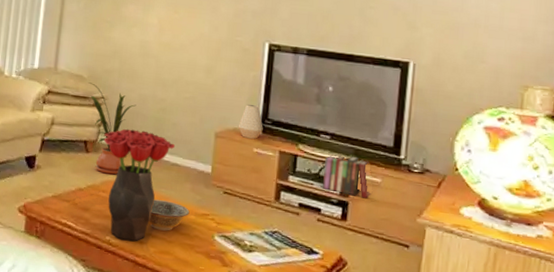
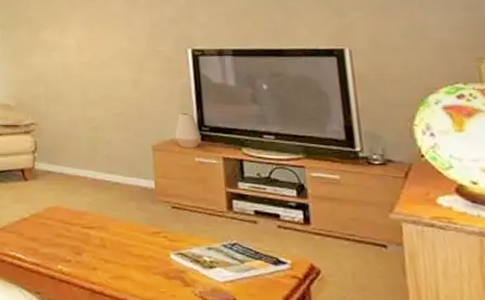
house plant: present [88,82,137,175] -> none [17,110,68,201]
bouquet: present [103,129,176,241] -> none [40,152,114,267]
decorative bowl: present [148,199,190,231] -> none [98,222,140,254]
books: present [322,155,372,199] -> none [274,154,332,198]

